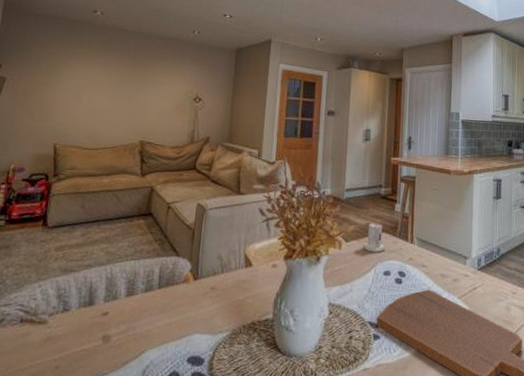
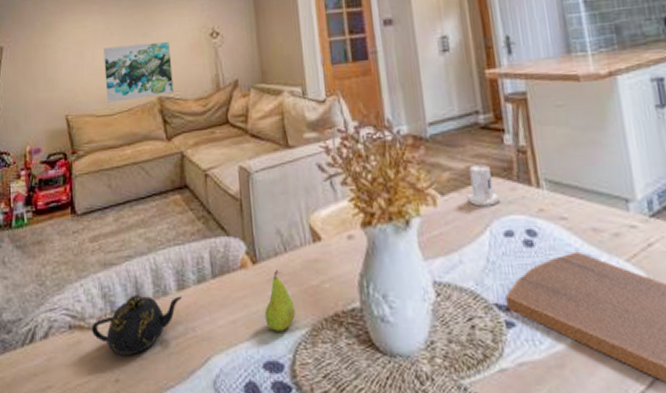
teapot: none [41,297,130,347] -> present [91,295,183,356]
wall art: none [95,94,159,140] -> present [103,41,174,103]
fruit: none [195,285,222,334] -> present [264,269,296,331]

